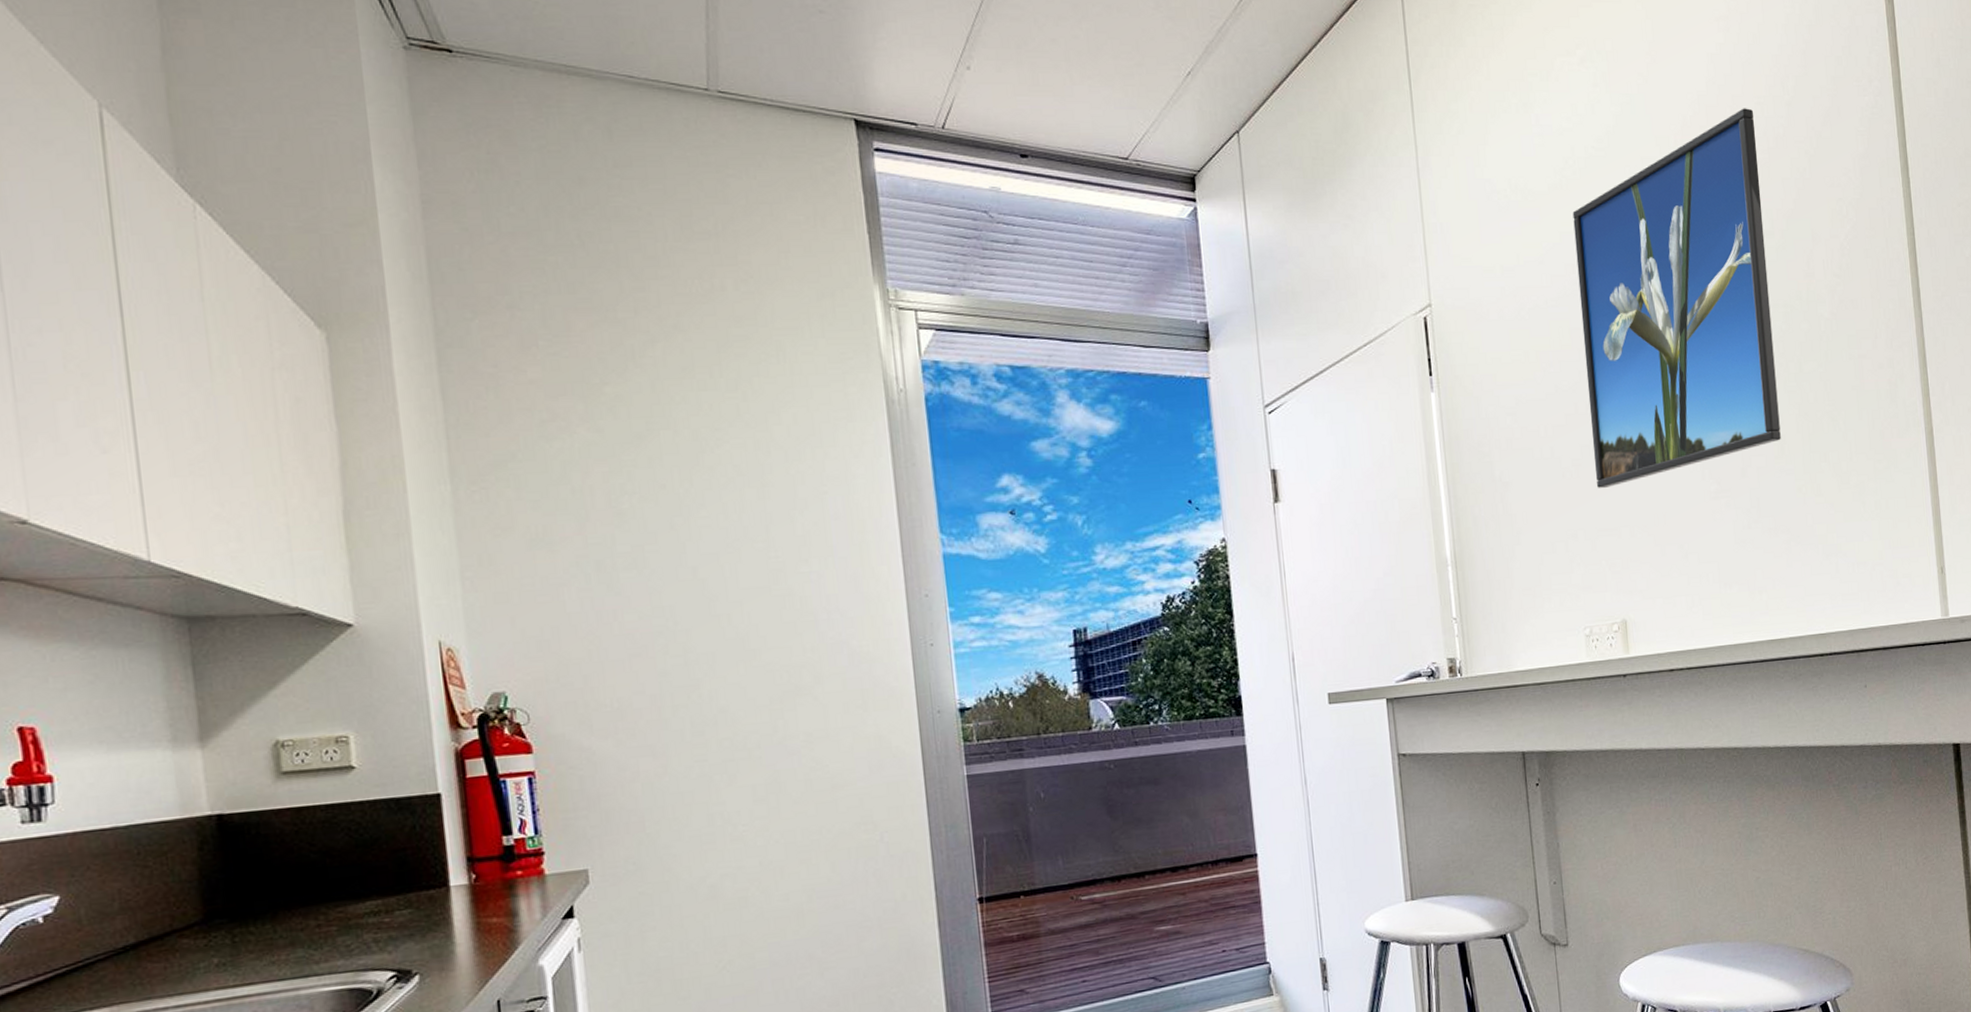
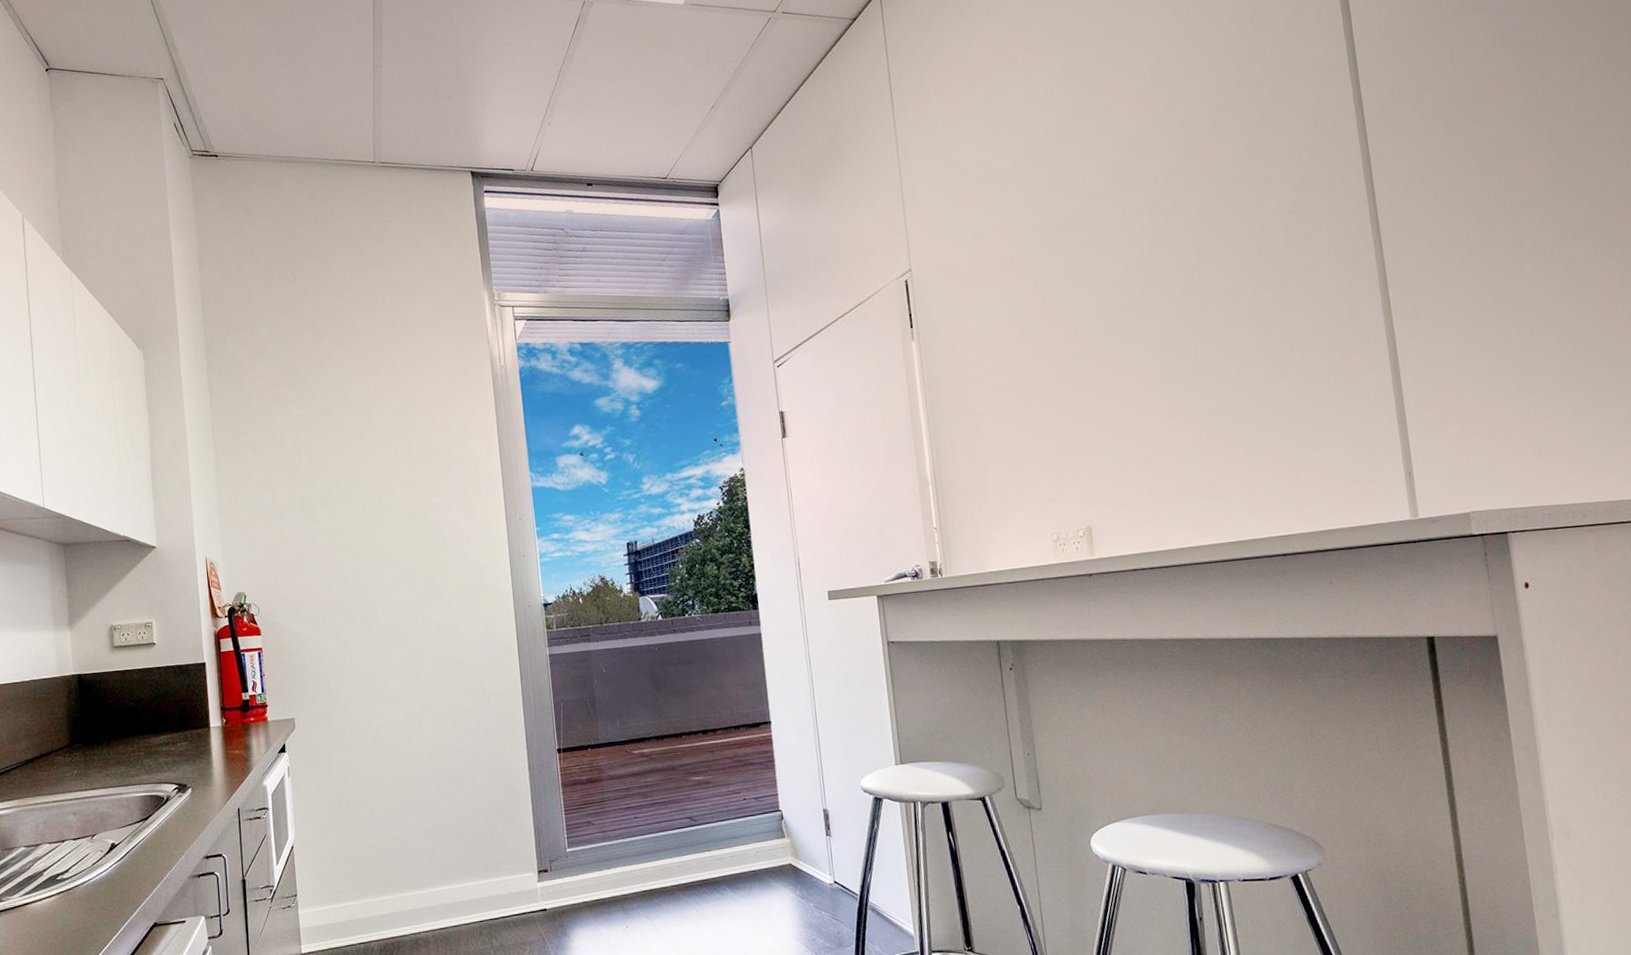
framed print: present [1572,108,1781,488] -> none [1035,74,1238,414]

